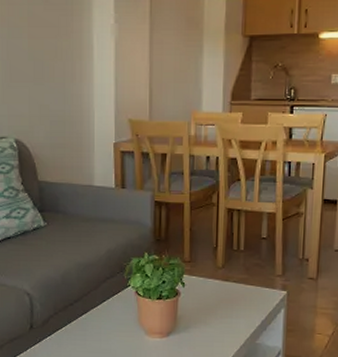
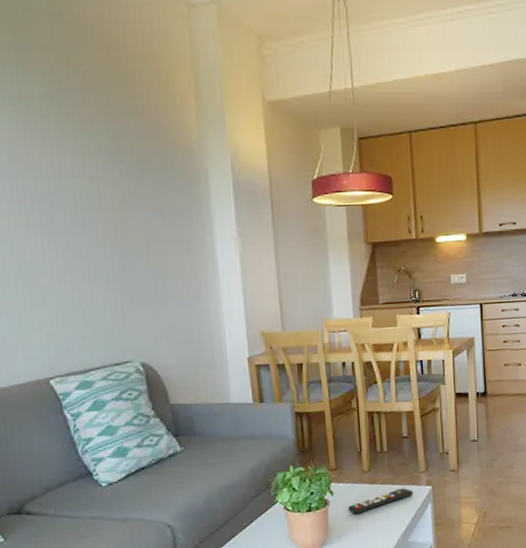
remote control: none [198,289,267,308] -> present [348,488,414,514]

